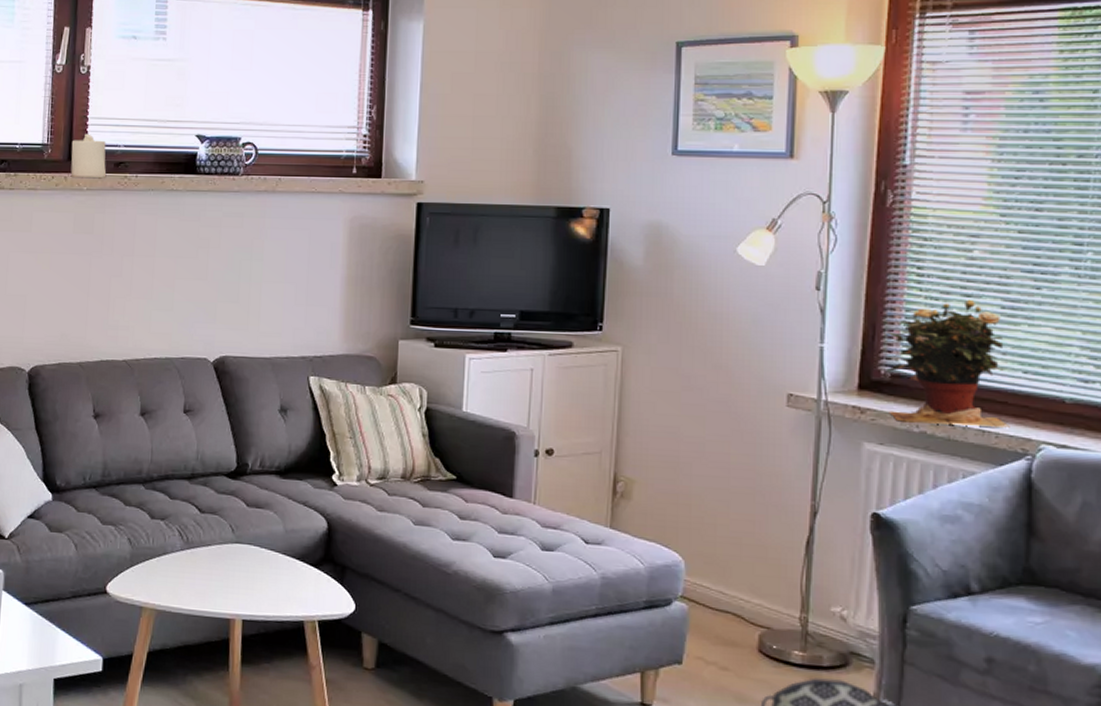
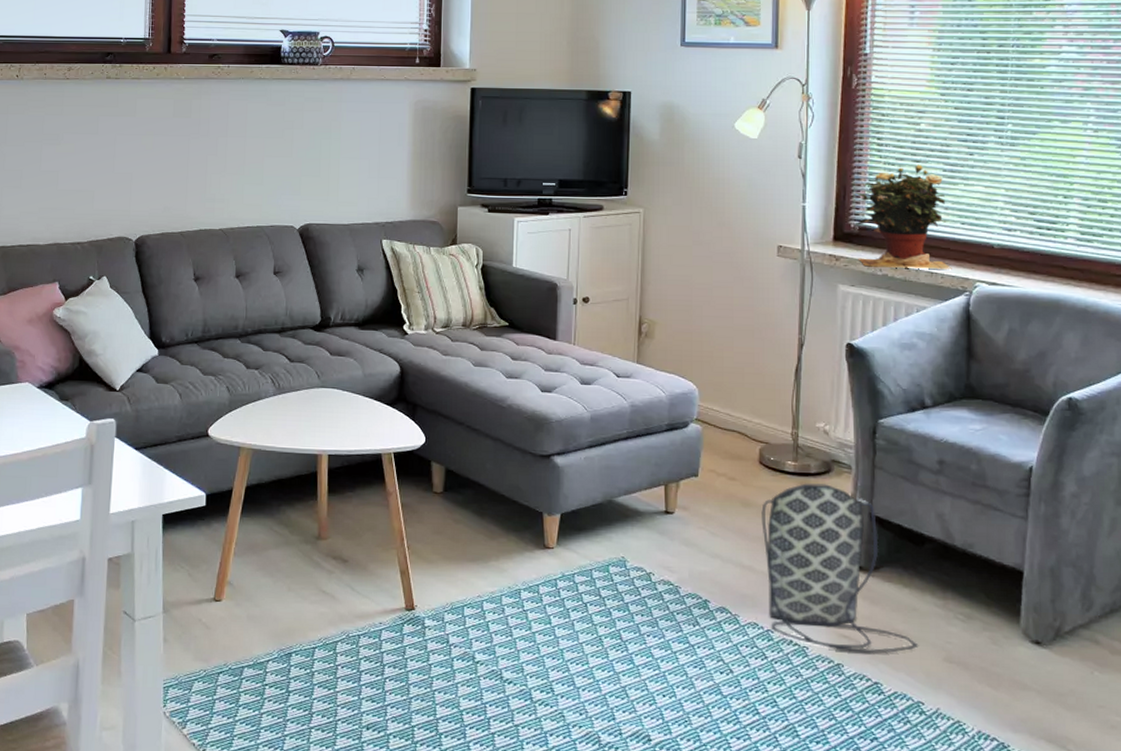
candle: present [70,133,107,179] -> none [170,29,202,69]

